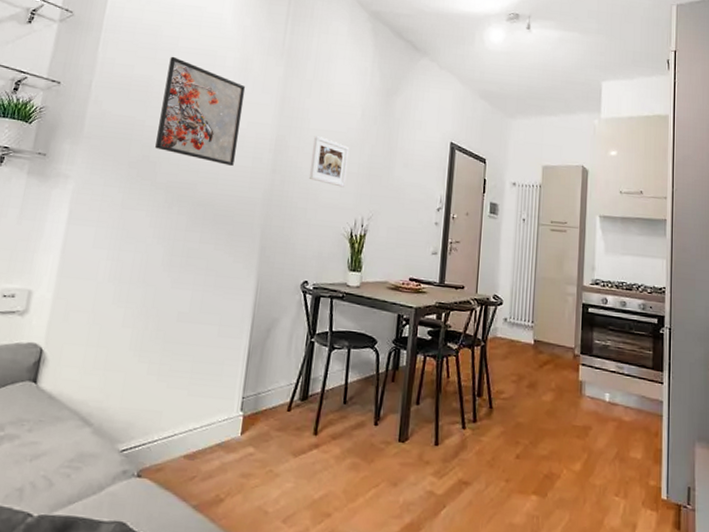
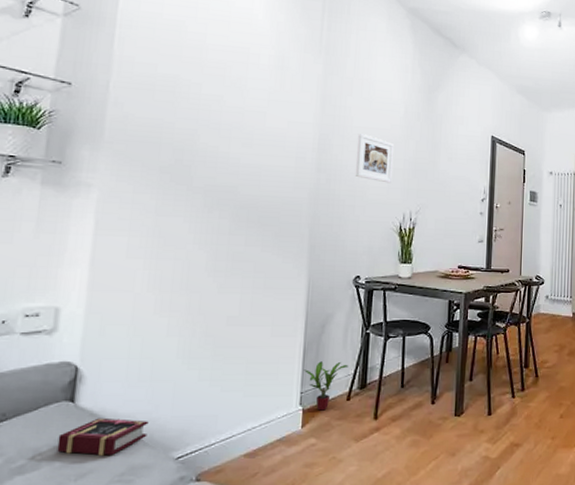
book: none [17,401,99,440] -> present [57,417,149,456]
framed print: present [155,56,246,166] -> none [189,54,284,166]
potted plant: none [247,367,292,419] -> present [304,361,349,411]

